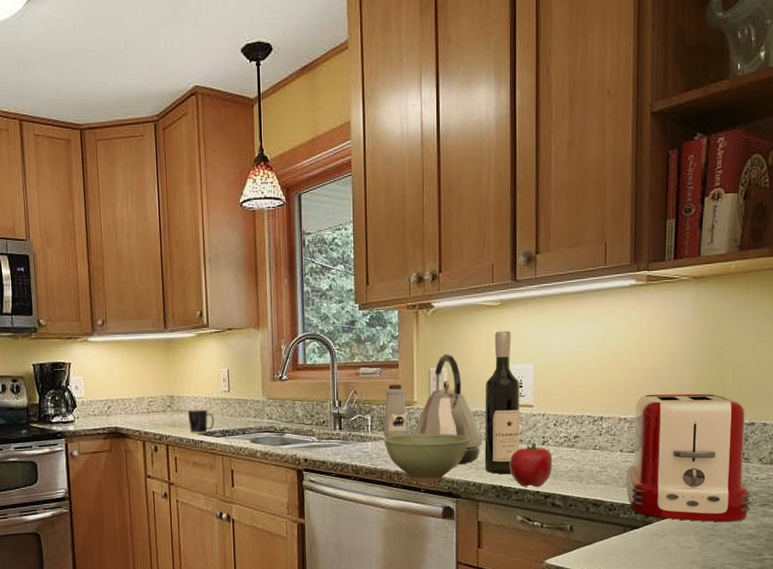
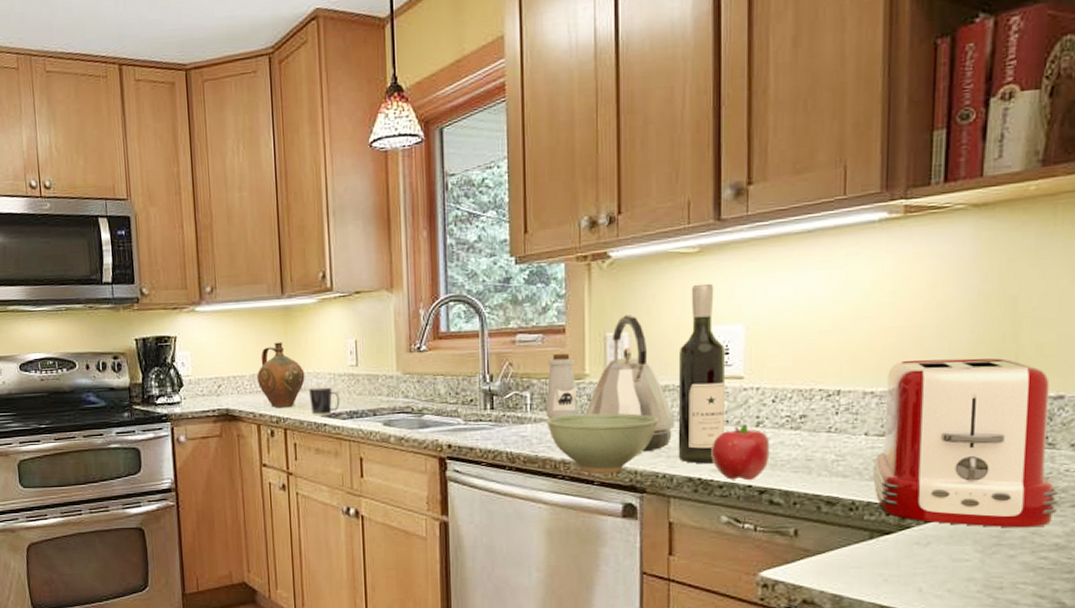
ceramic jug: none [142,370,184,426] -> present [256,342,305,407]

